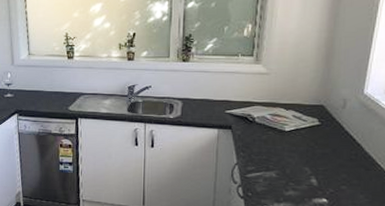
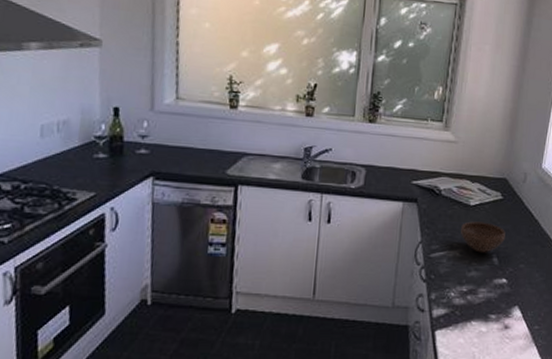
bowl: none [276,145,324,175] -> present [461,221,505,253]

